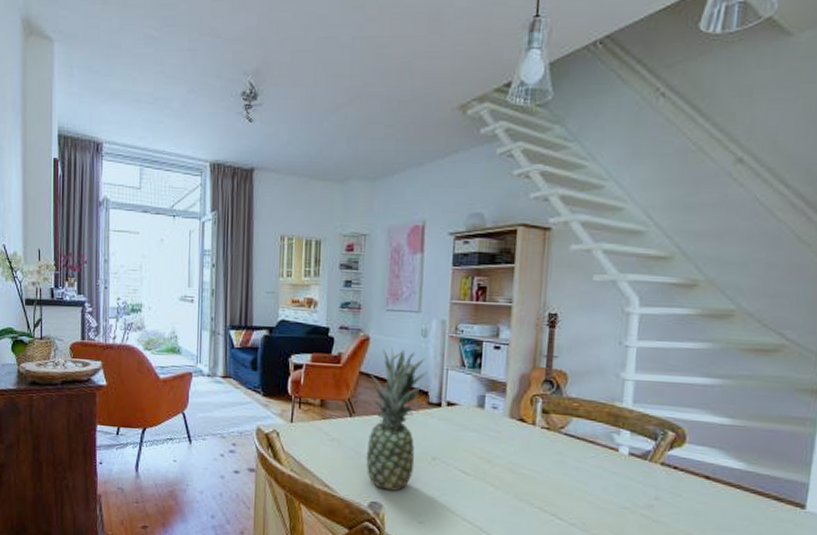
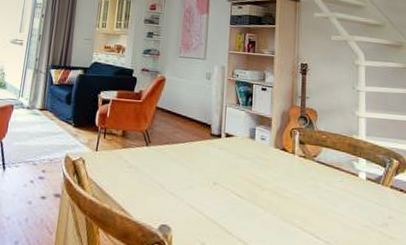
fruit: present [365,347,428,491] -> none [158,87,211,214]

